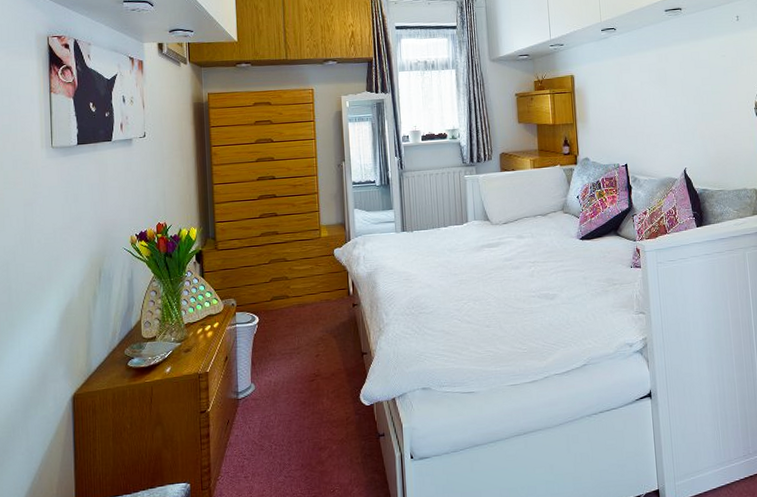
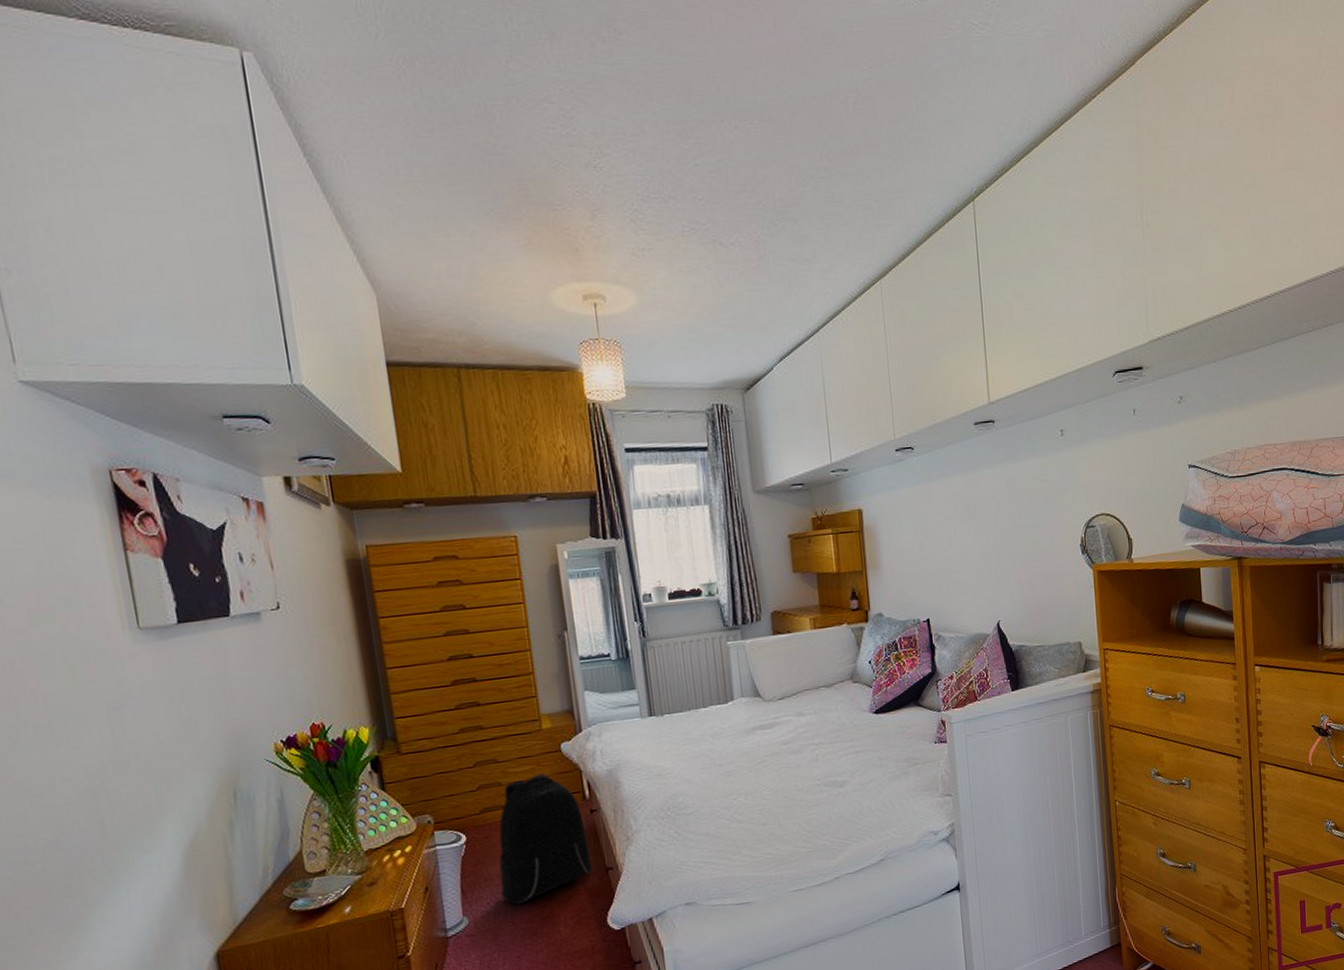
backpack: none [281,272,352,377] -> present [499,773,593,905]

